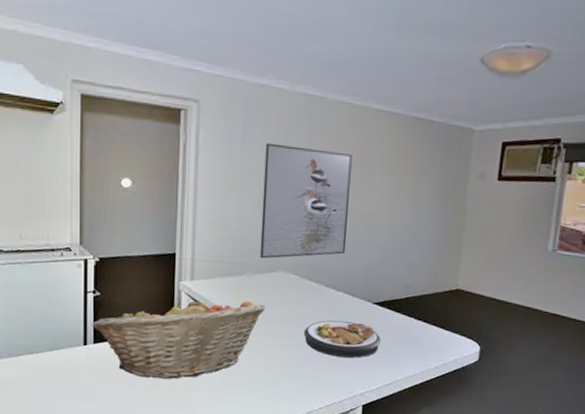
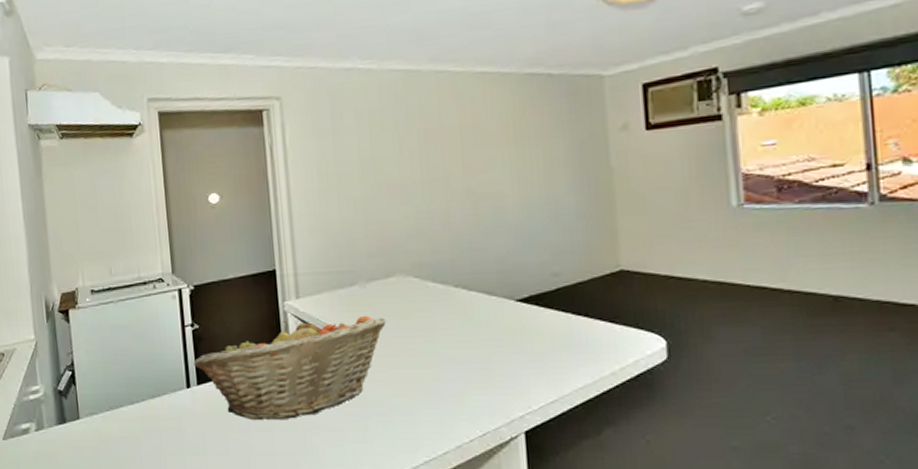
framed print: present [259,143,352,259] -> none [360,127,472,263]
plate: present [303,320,381,358] -> none [436,326,534,372]

